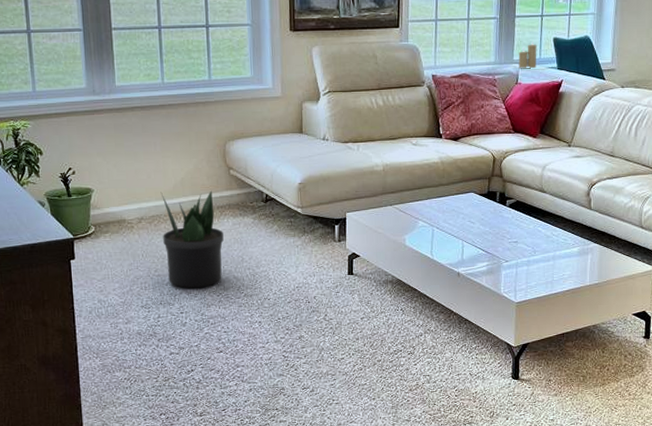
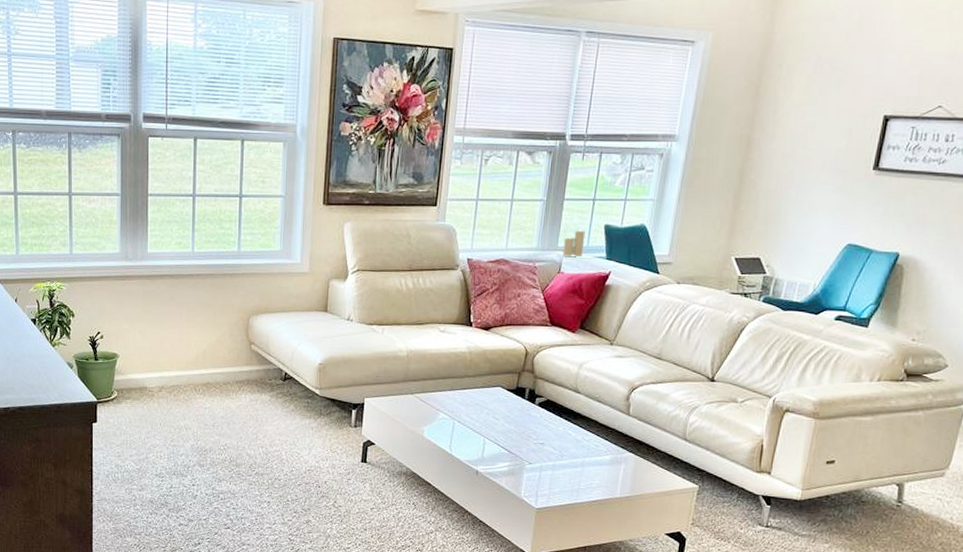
planter: present [160,190,224,289] -> none [181,362,240,462]

